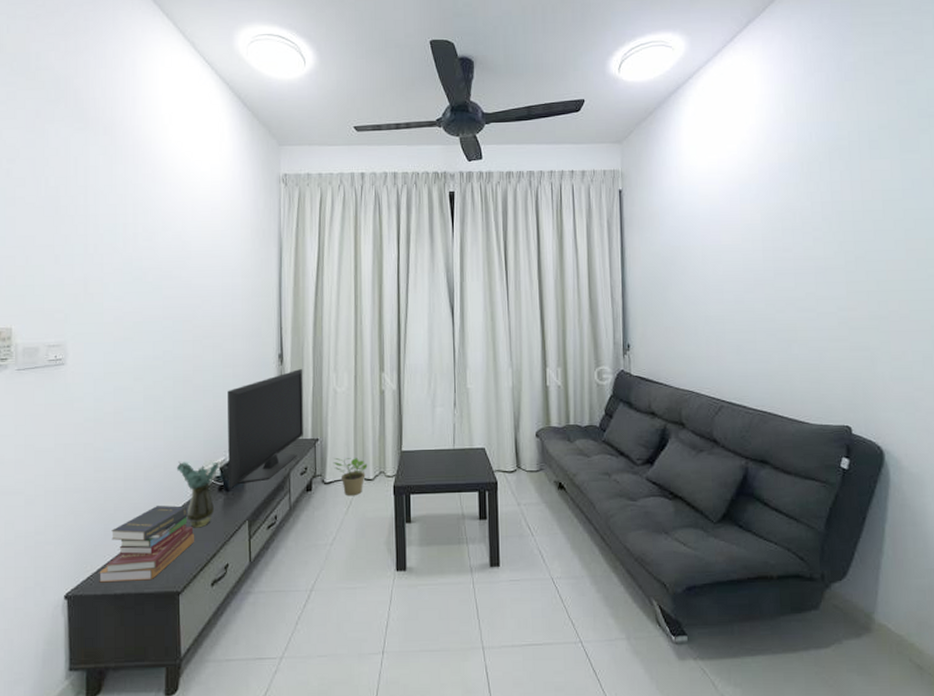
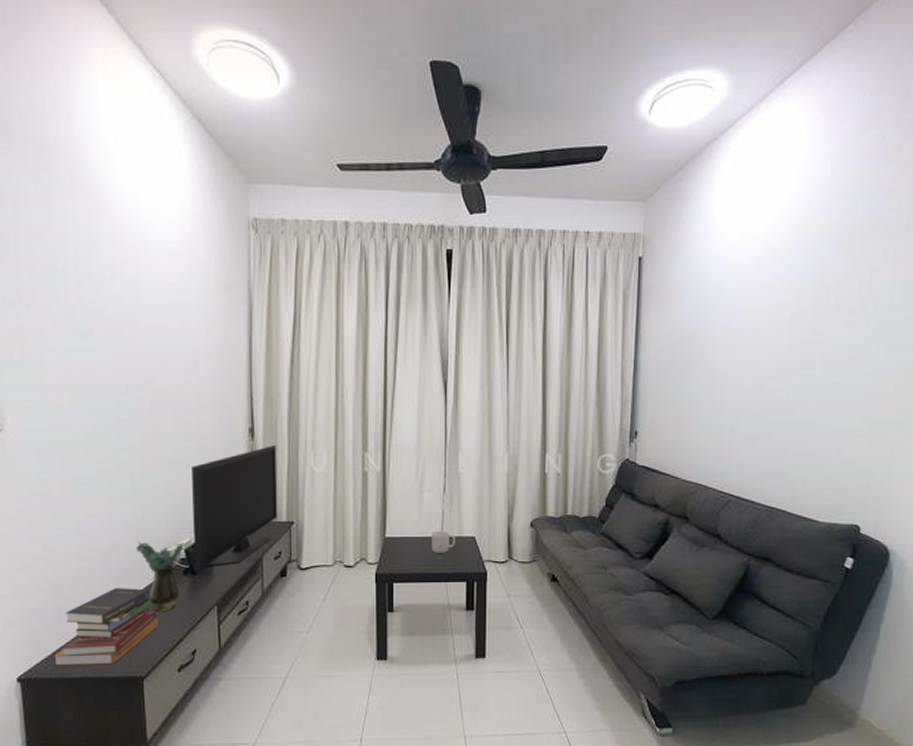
potted plant: present [333,458,368,496] -> none [309,543,348,583]
mug: none [443,443,468,465] -> present [430,530,456,553]

